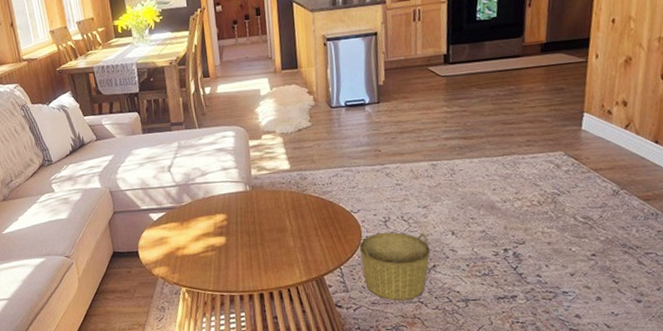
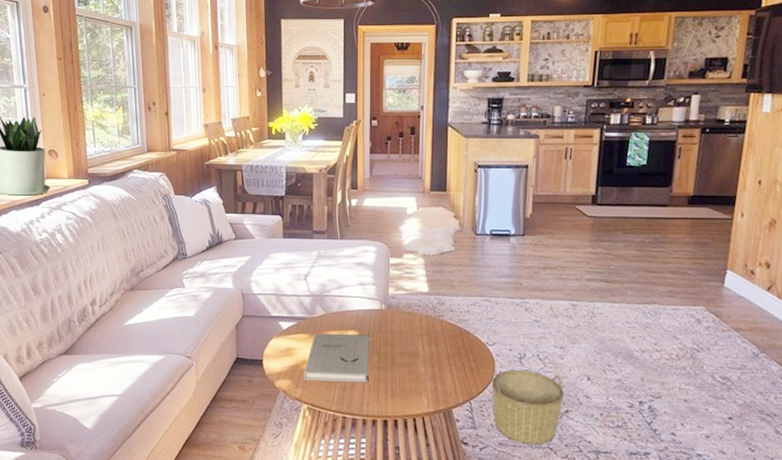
book: none [179,217,241,266] -> present [304,333,370,383]

